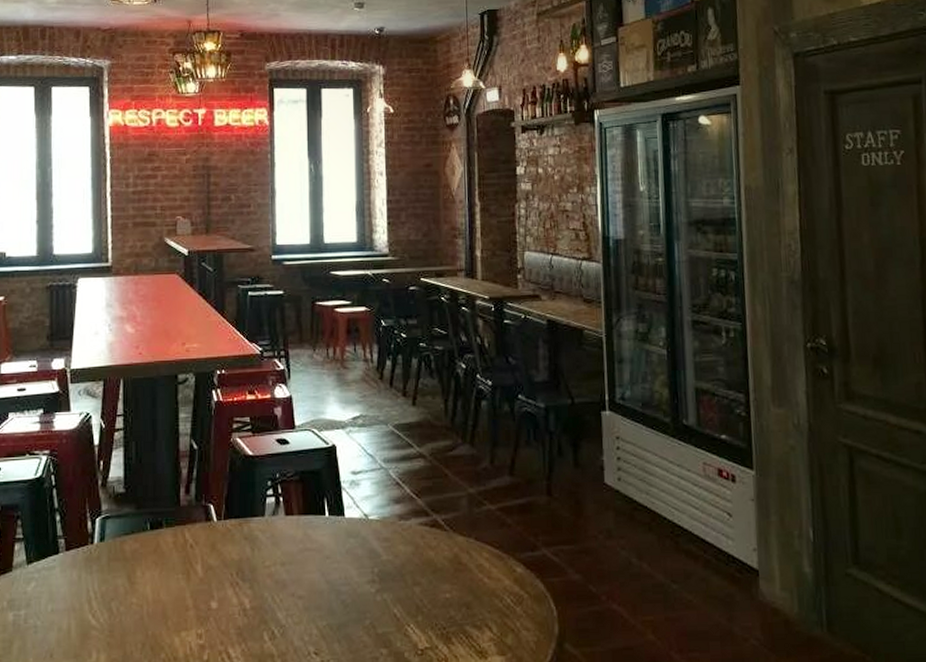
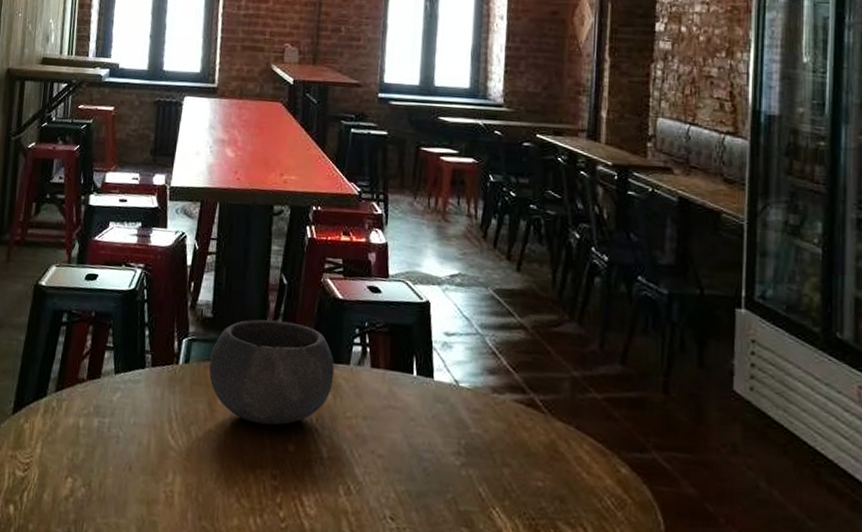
bowl: none [125,485,250,588] -> present [208,319,335,426]

